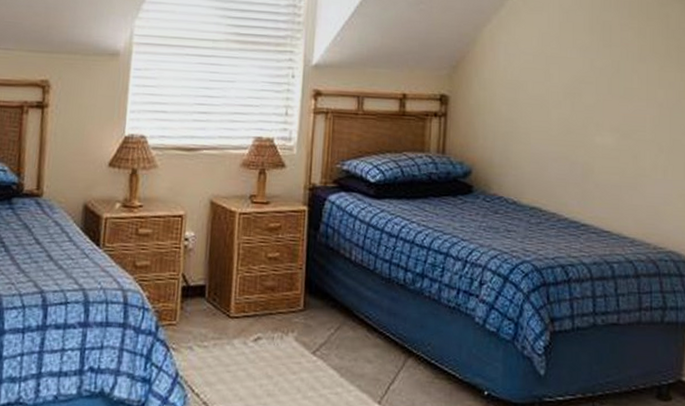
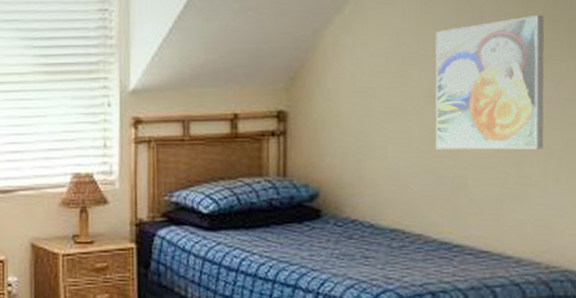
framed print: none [570,32,659,146] -> present [435,15,545,150]

